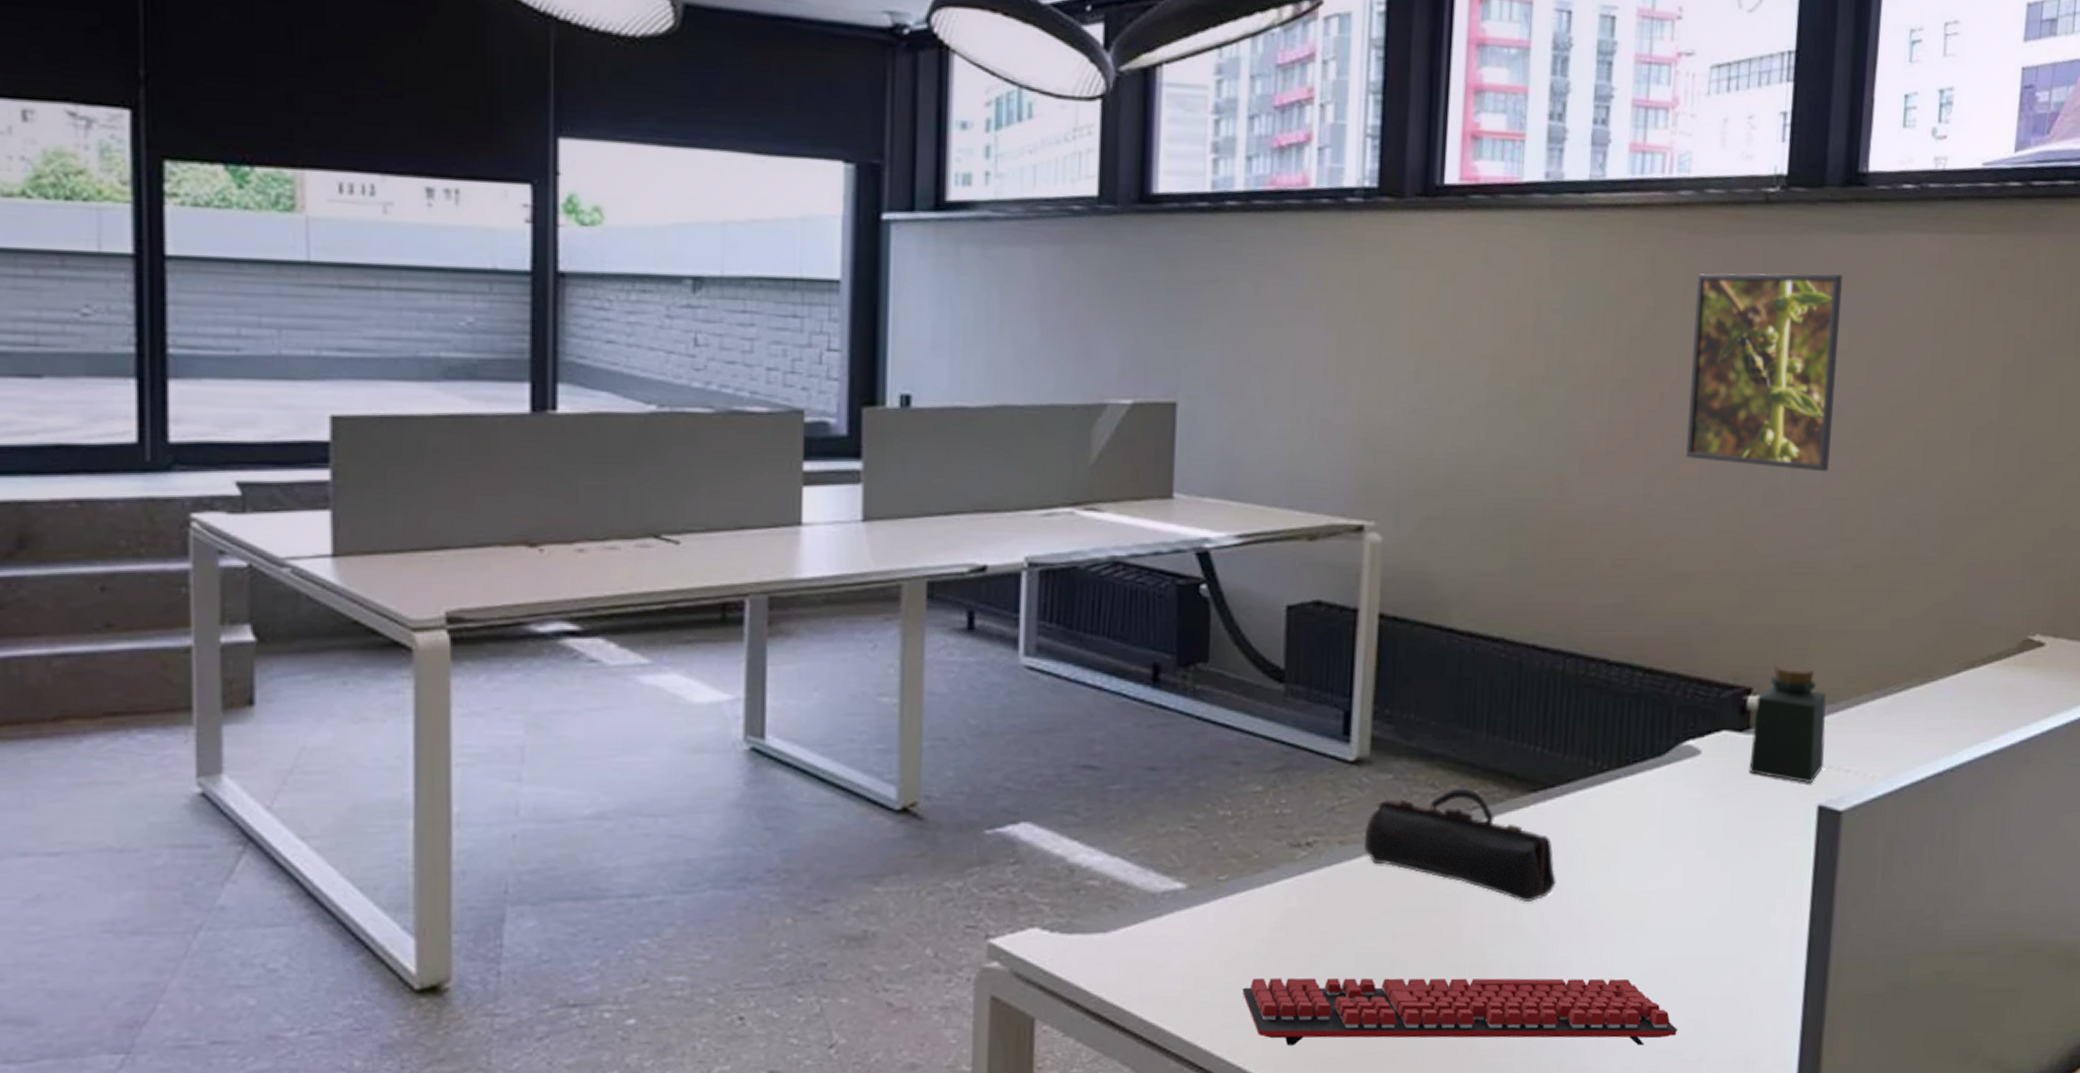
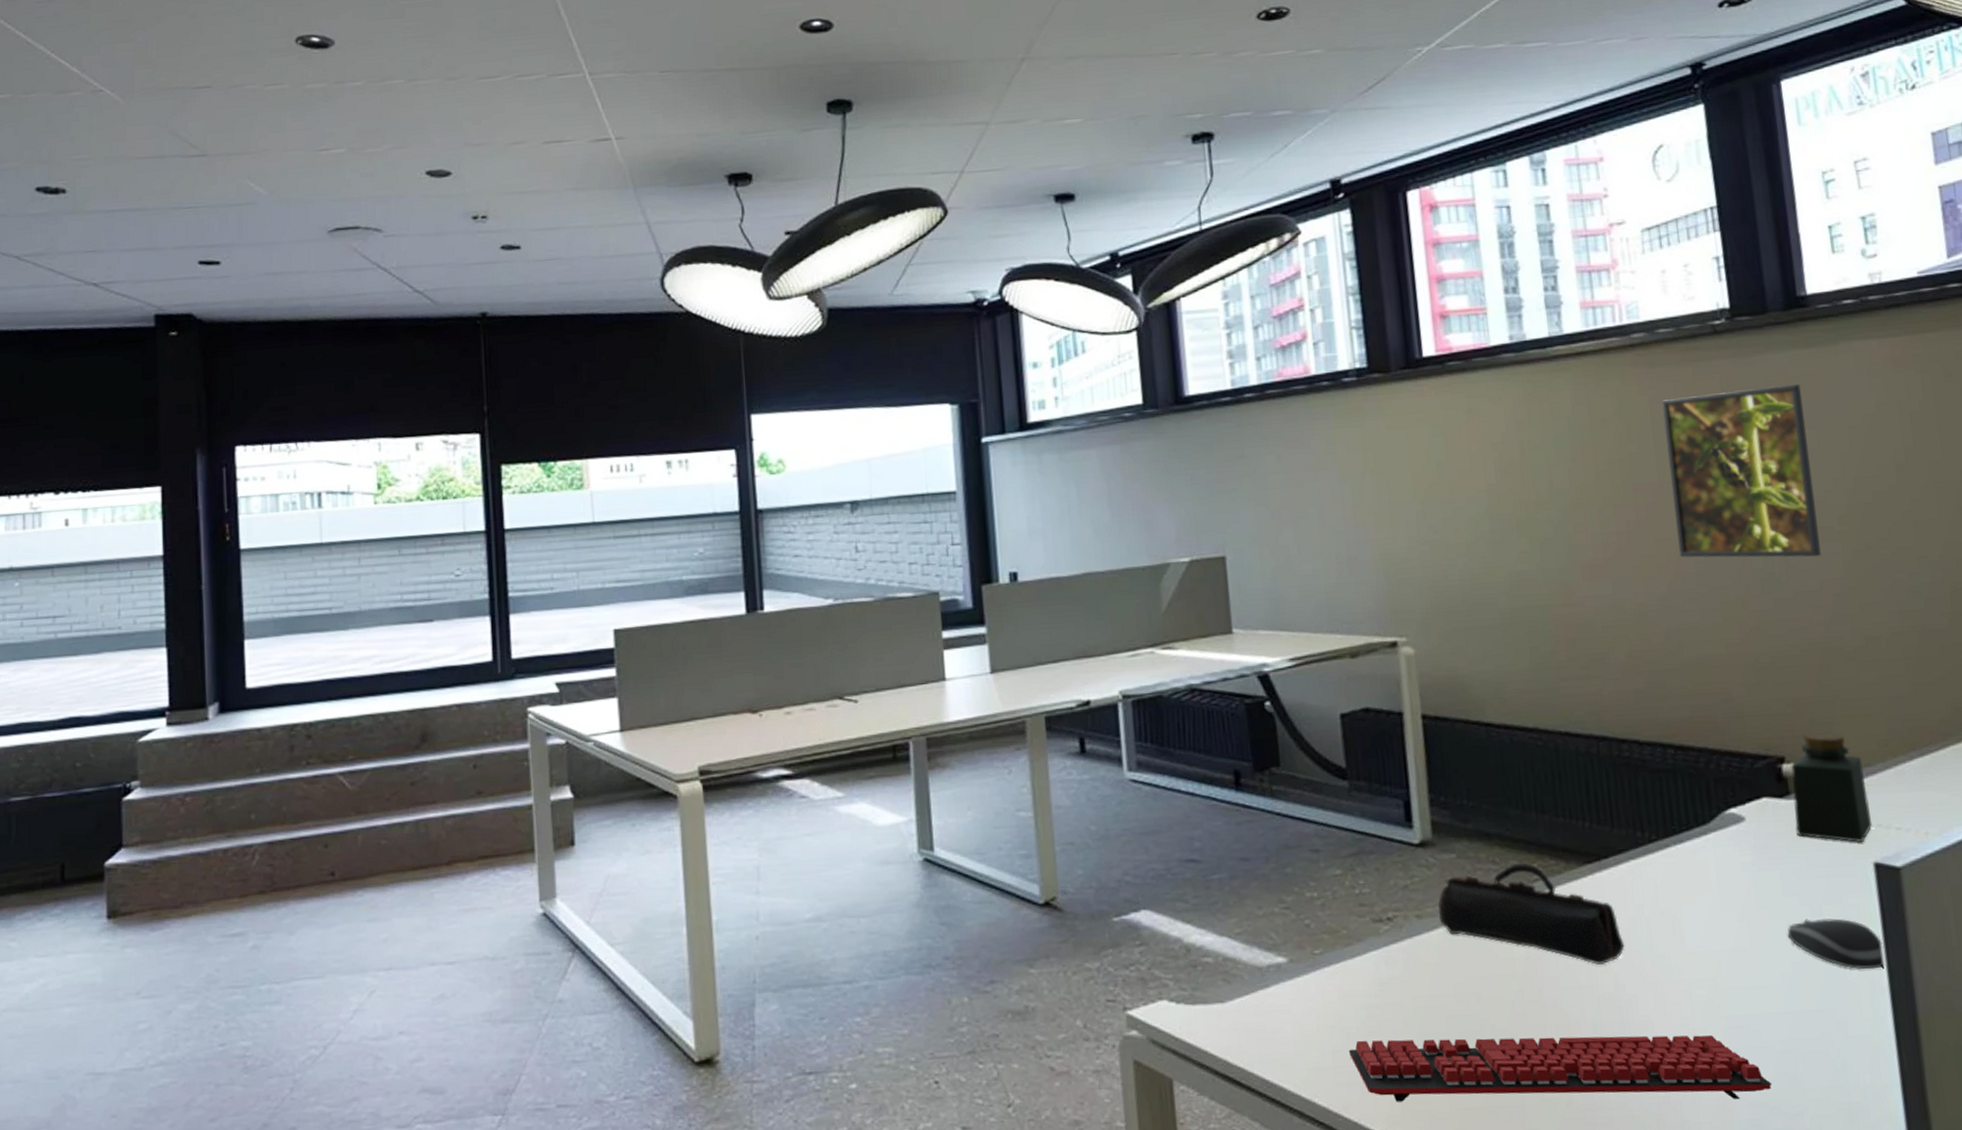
computer mouse: none [1720,860,1811,915] -> present [1787,918,1886,970]

